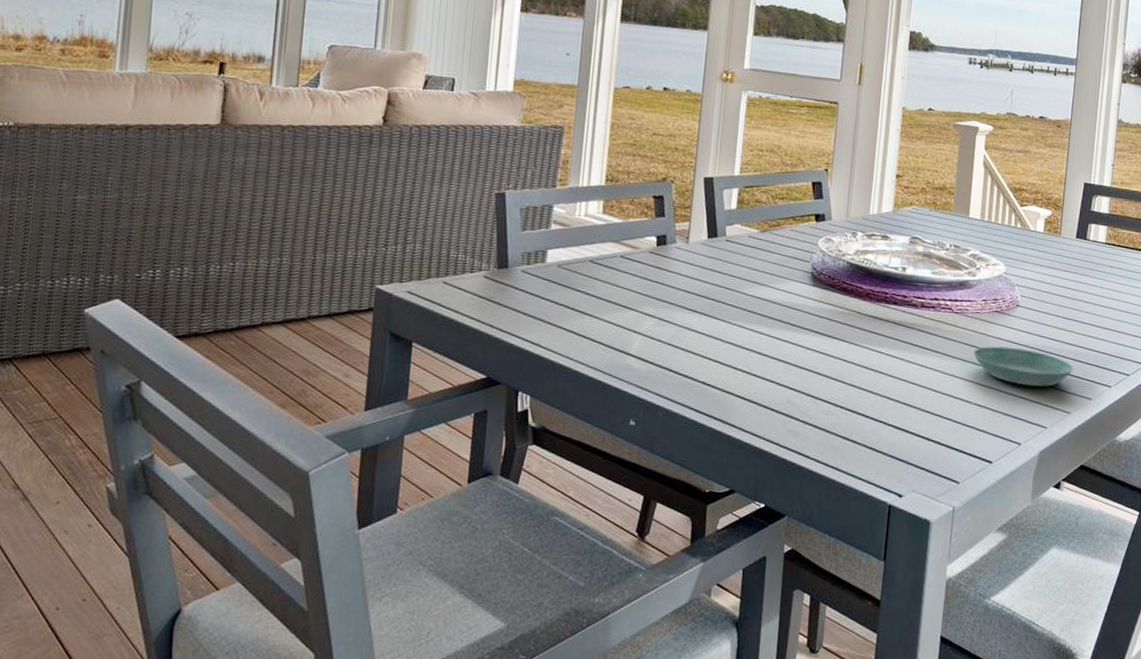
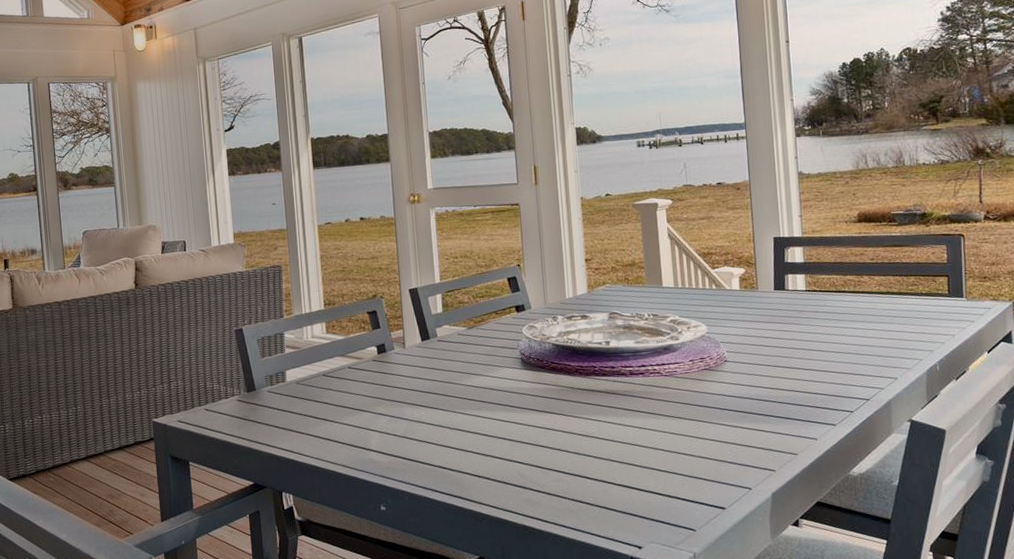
saucer: present [973,346,1073,387] -> none [689,400,793,435]

